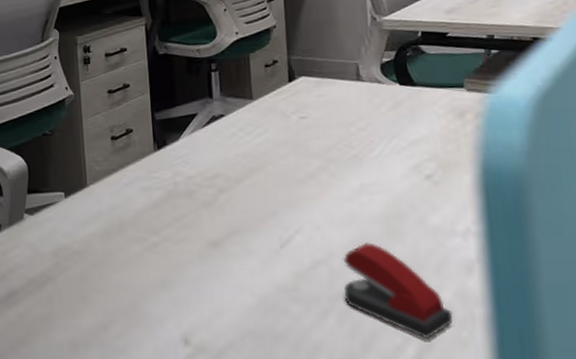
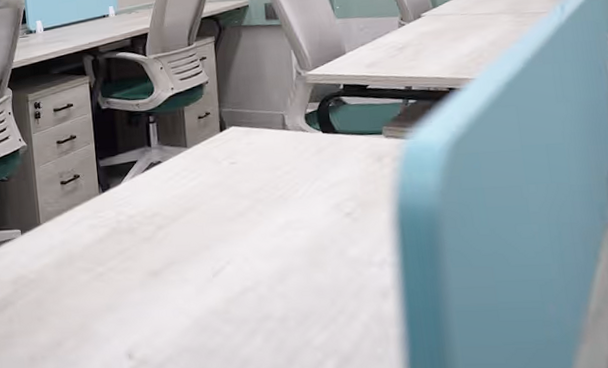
stapler: present [343,243,453,340] -> none [269,272,369,355]

